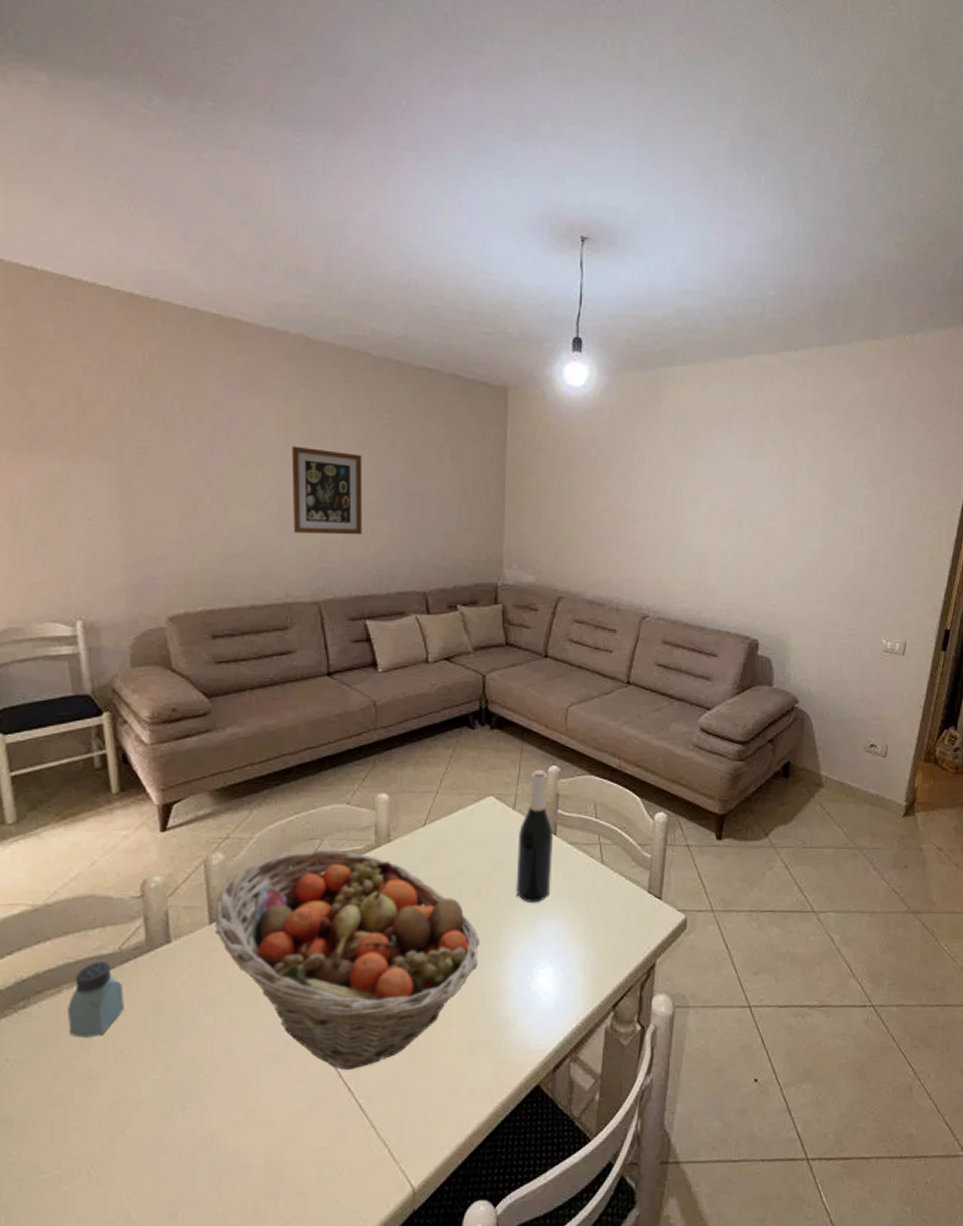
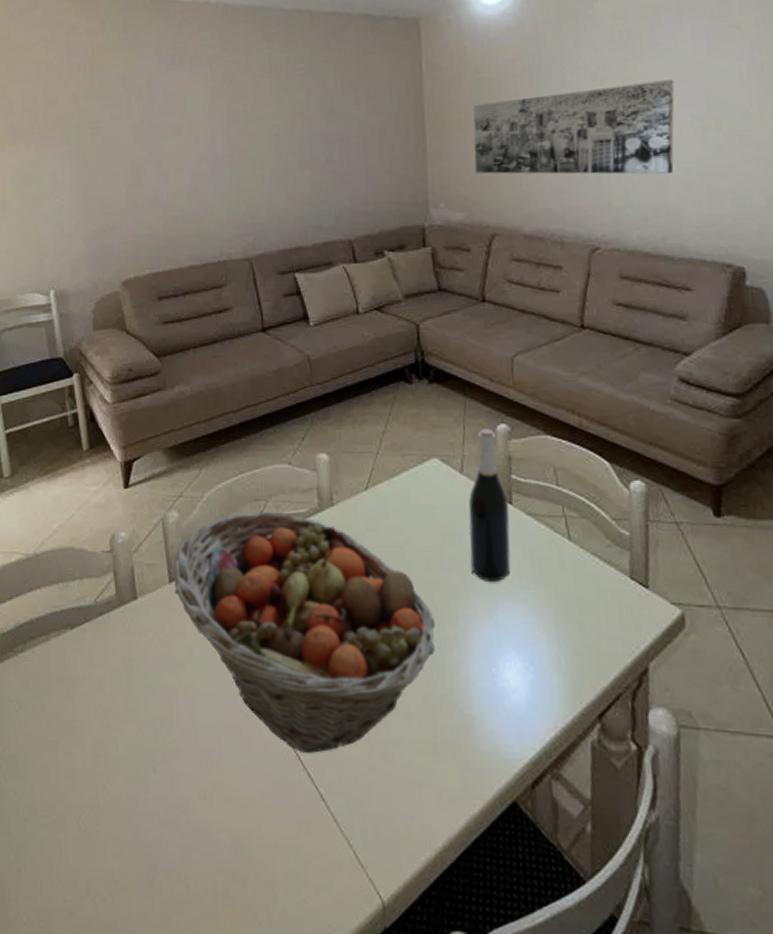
saltshaker: present [66,961,124,1038] -> none [55,613,101,687]
wall art: present [291,446,363,535] -> none [217,108,287,192]
wall art: none [548,476,721,558] -> present [473,79,675,175]

